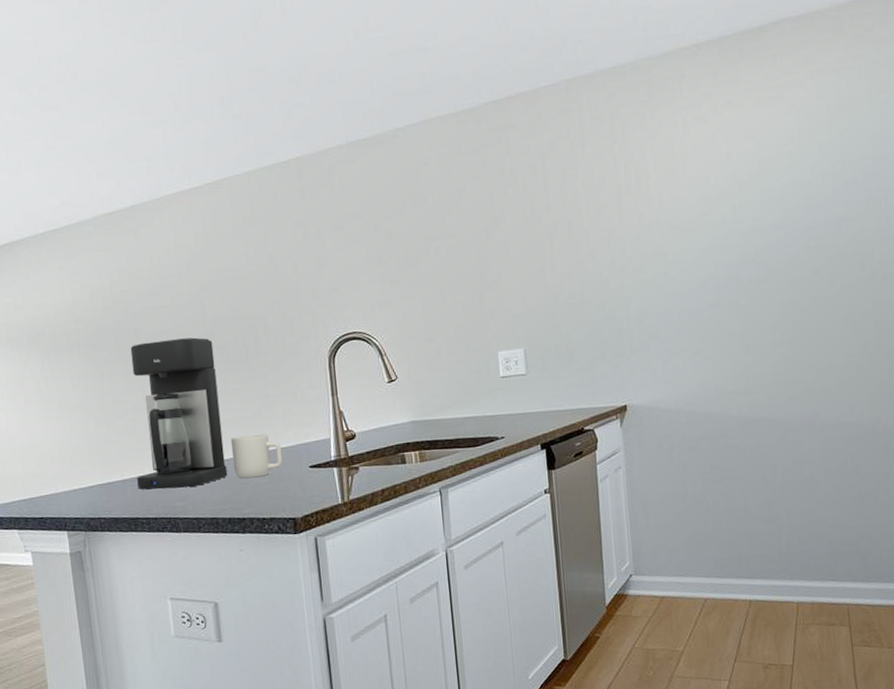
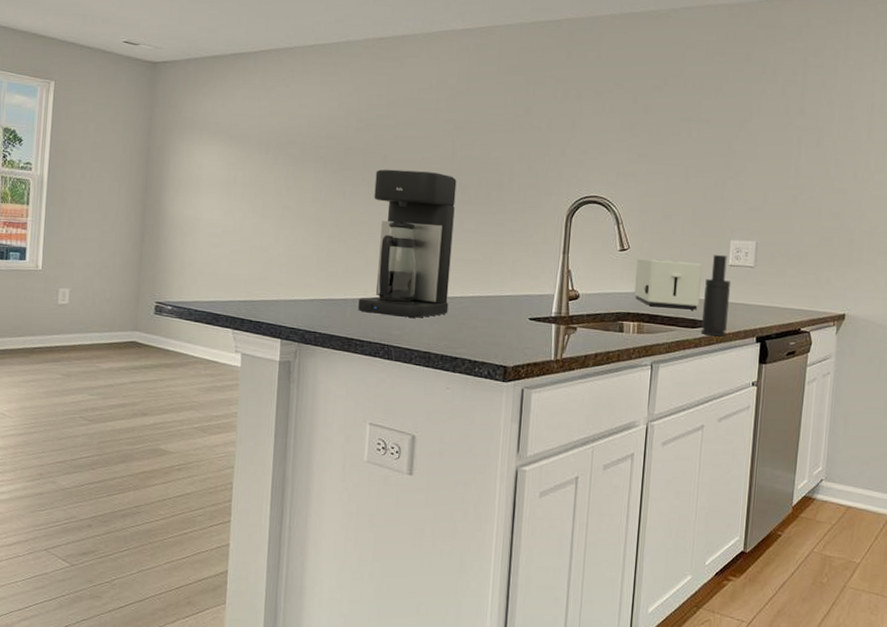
mug: present [230,434,283,479] -> none [455,276,506,320]
toaster: none [407,380,477,433] -> present [634,258,703,310]
soap dispenser: none [480,367,510,451] -> present [700,254,731,337]

